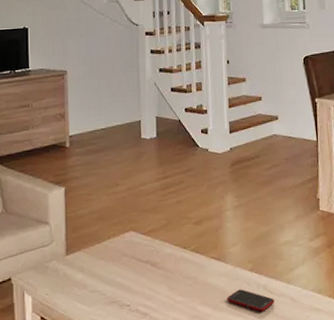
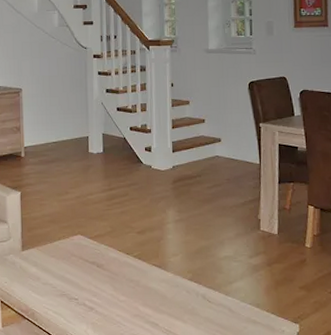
cell phone: present [227,289,274,312] -> none [167,296,212,318]

